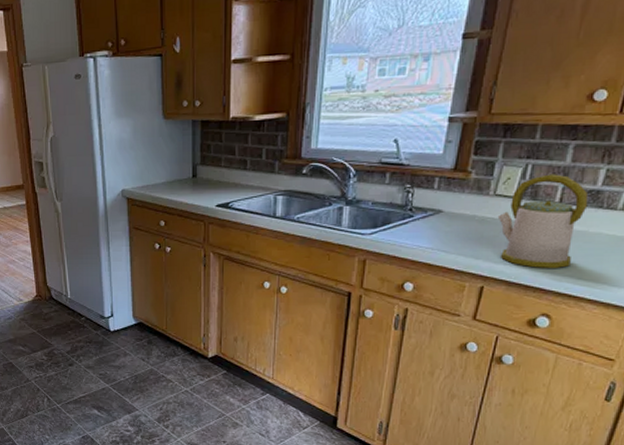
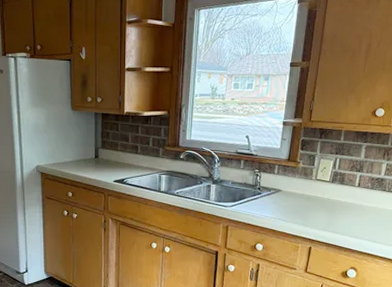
kettle: present [497,174,589,268] -> none [318,166,376,234]

